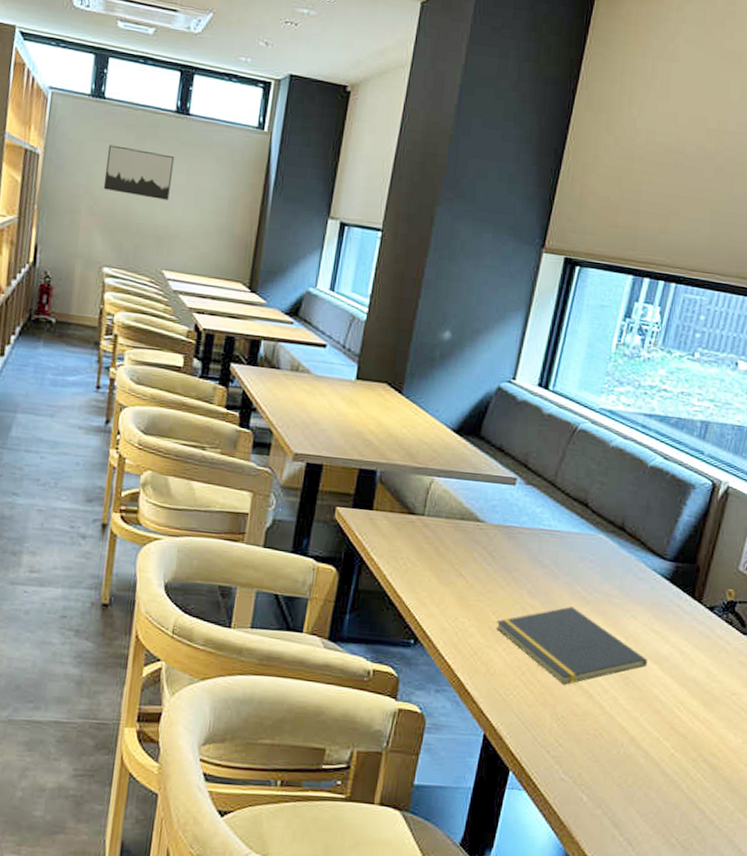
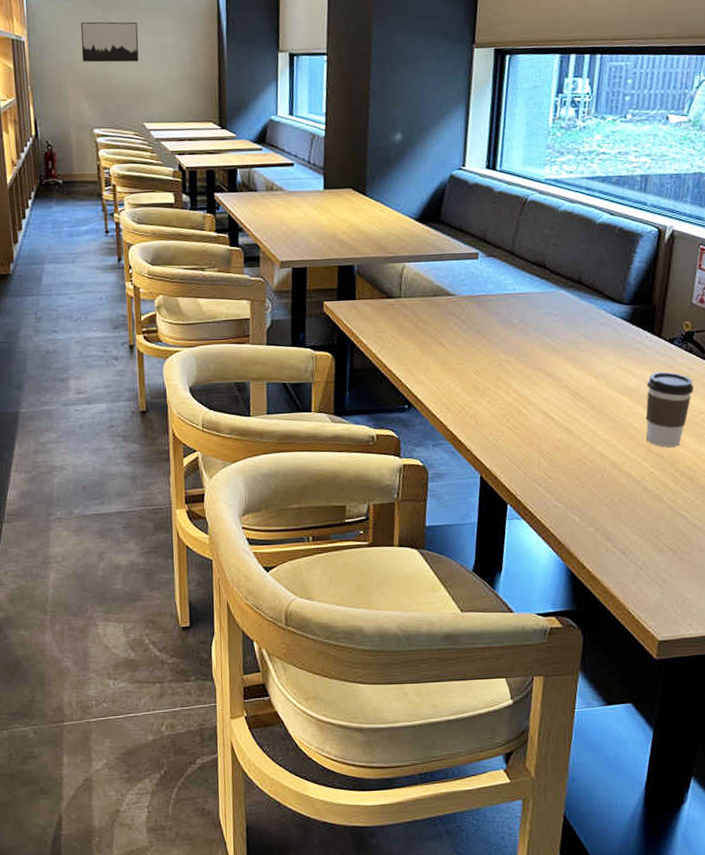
notepad: present [495,606,648,685] -> none [477,357,618,426]
coffee cup: none [672,641,729,729] -> present [645,371,694,448]

